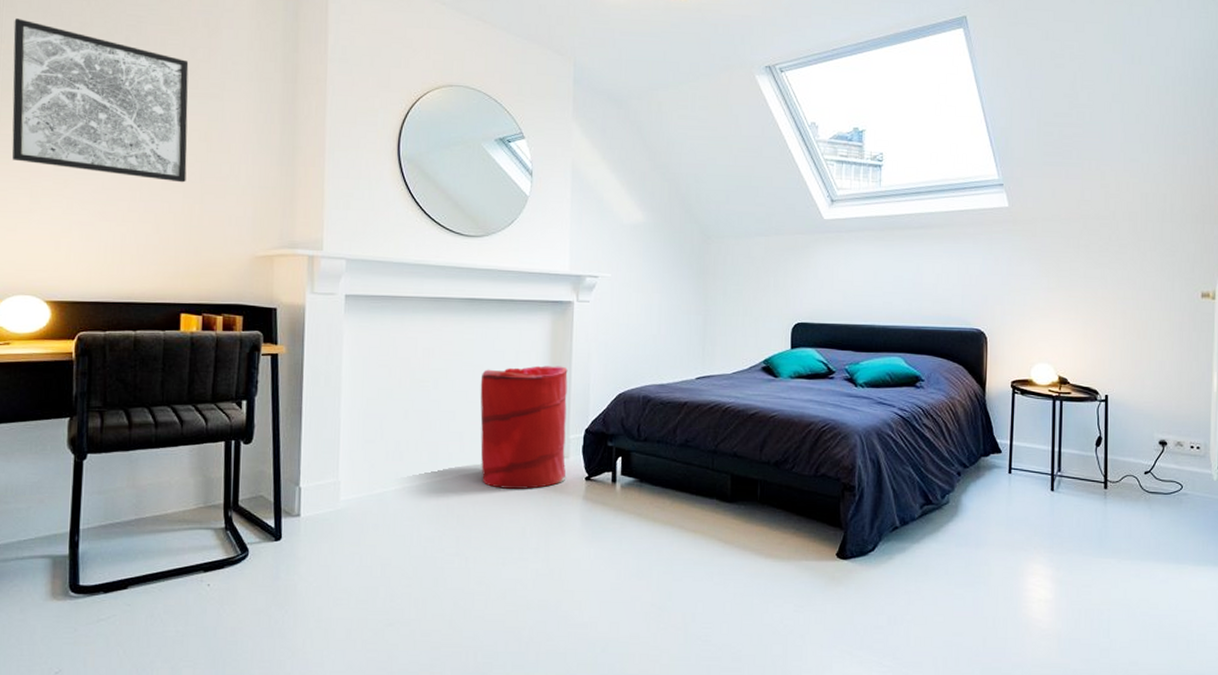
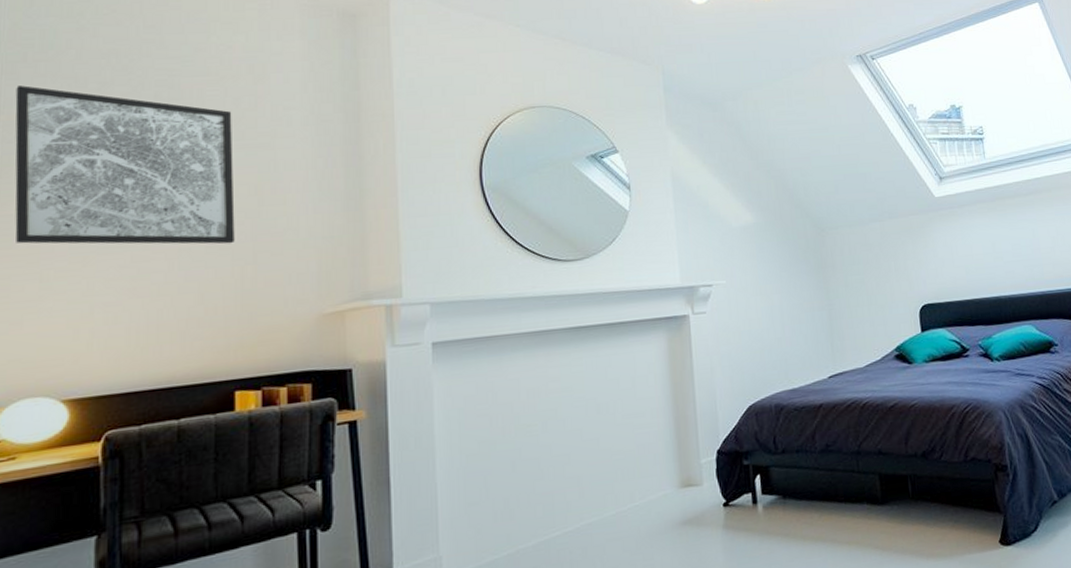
laundry hamper: present [480,365,568,489] -> none [595,385,701,533]

